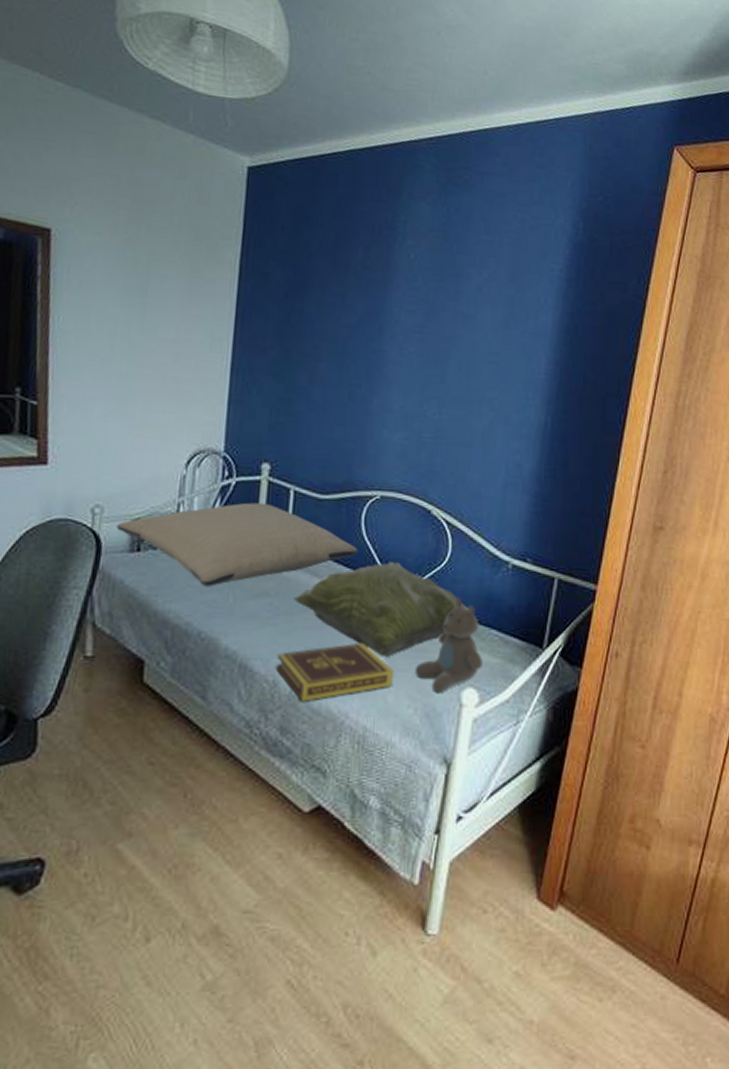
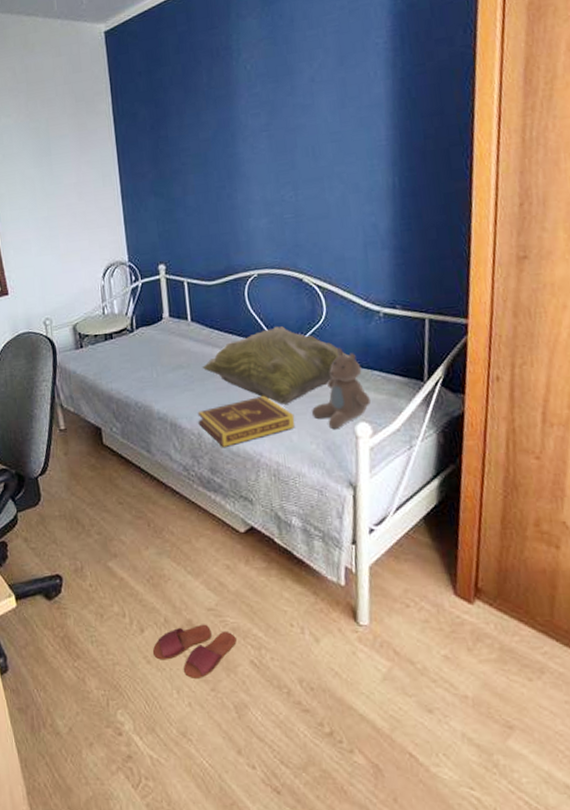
pillow: present [116,502,358,587] -> none [63,296,247,367]
slippers: none [158,931,274,1005] -> present [153,624,237,678]

